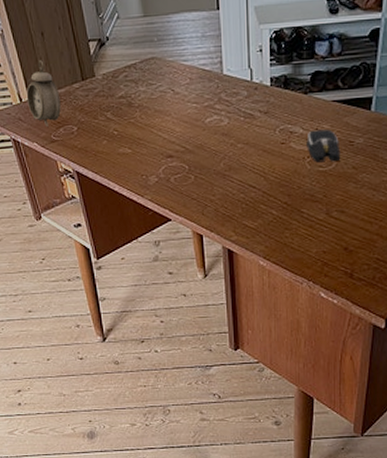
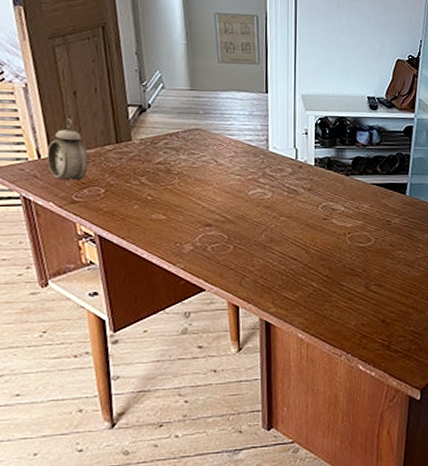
computer mouse: present [306,129,341,163] -> none [347,209,379,239]

